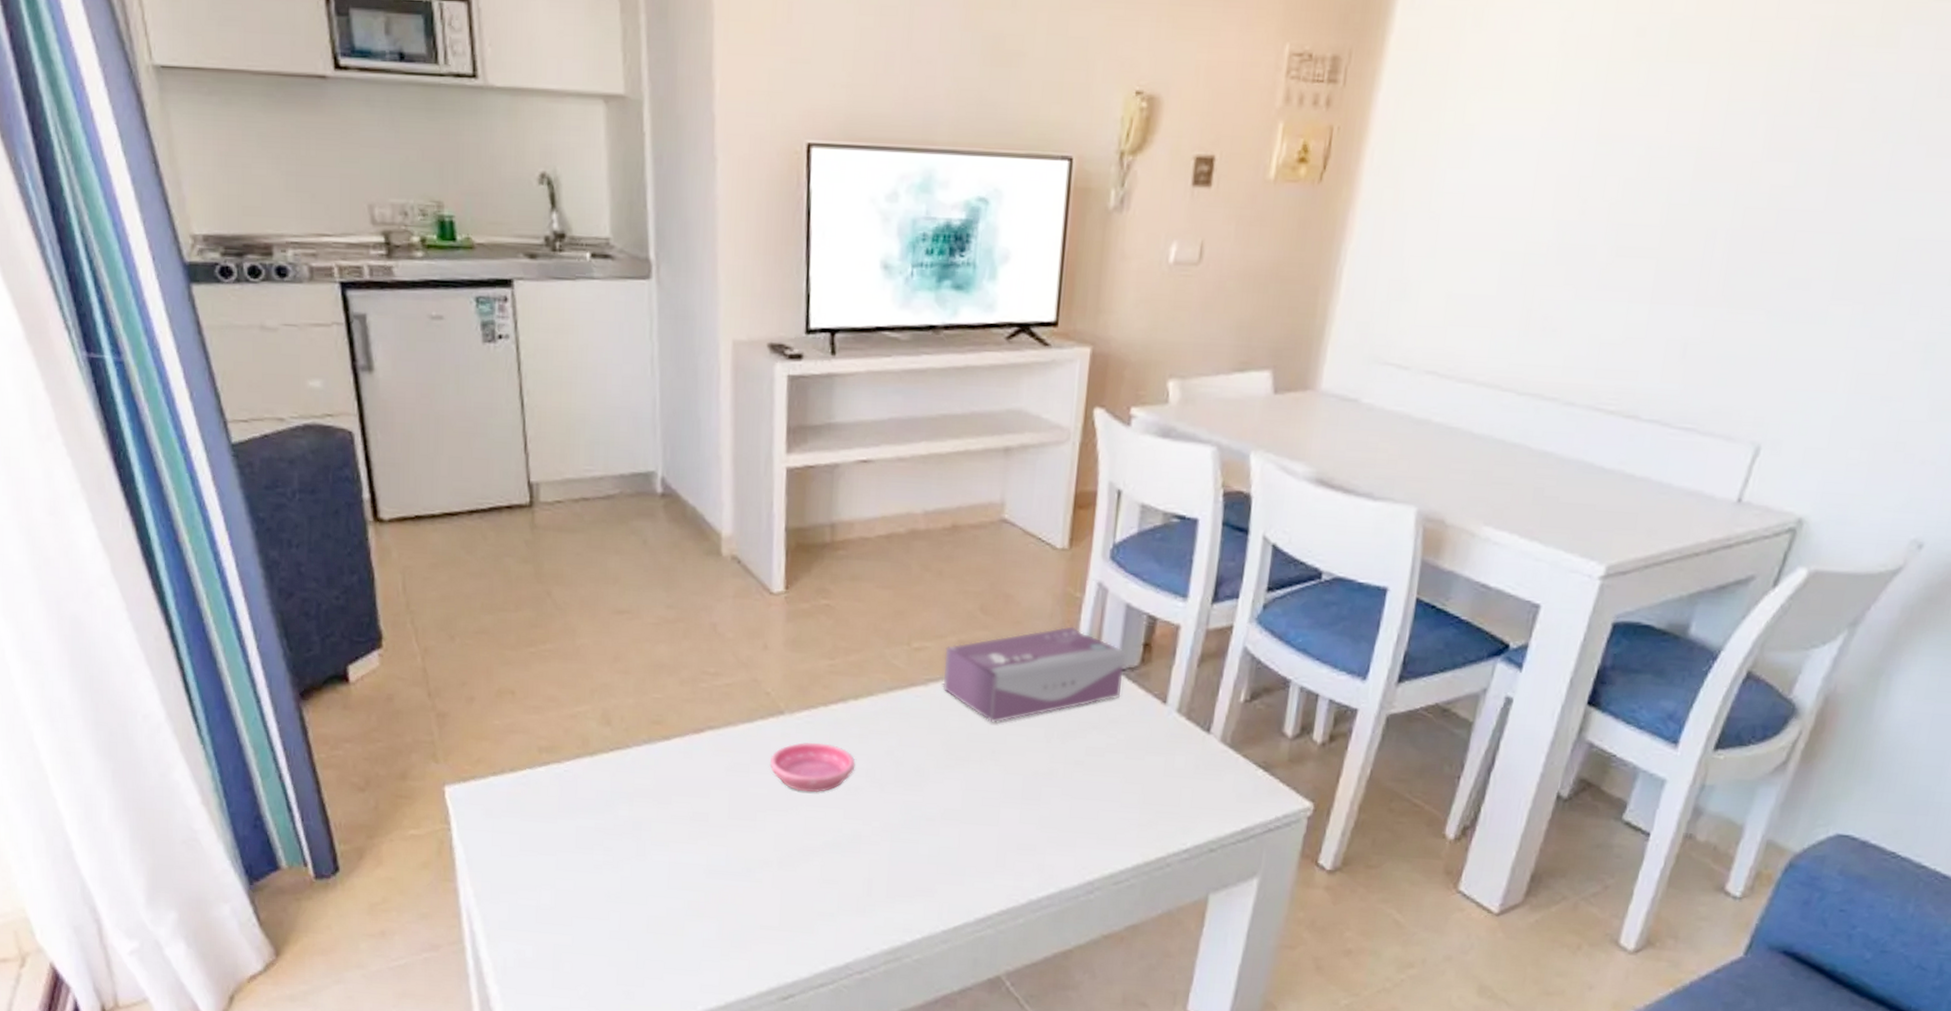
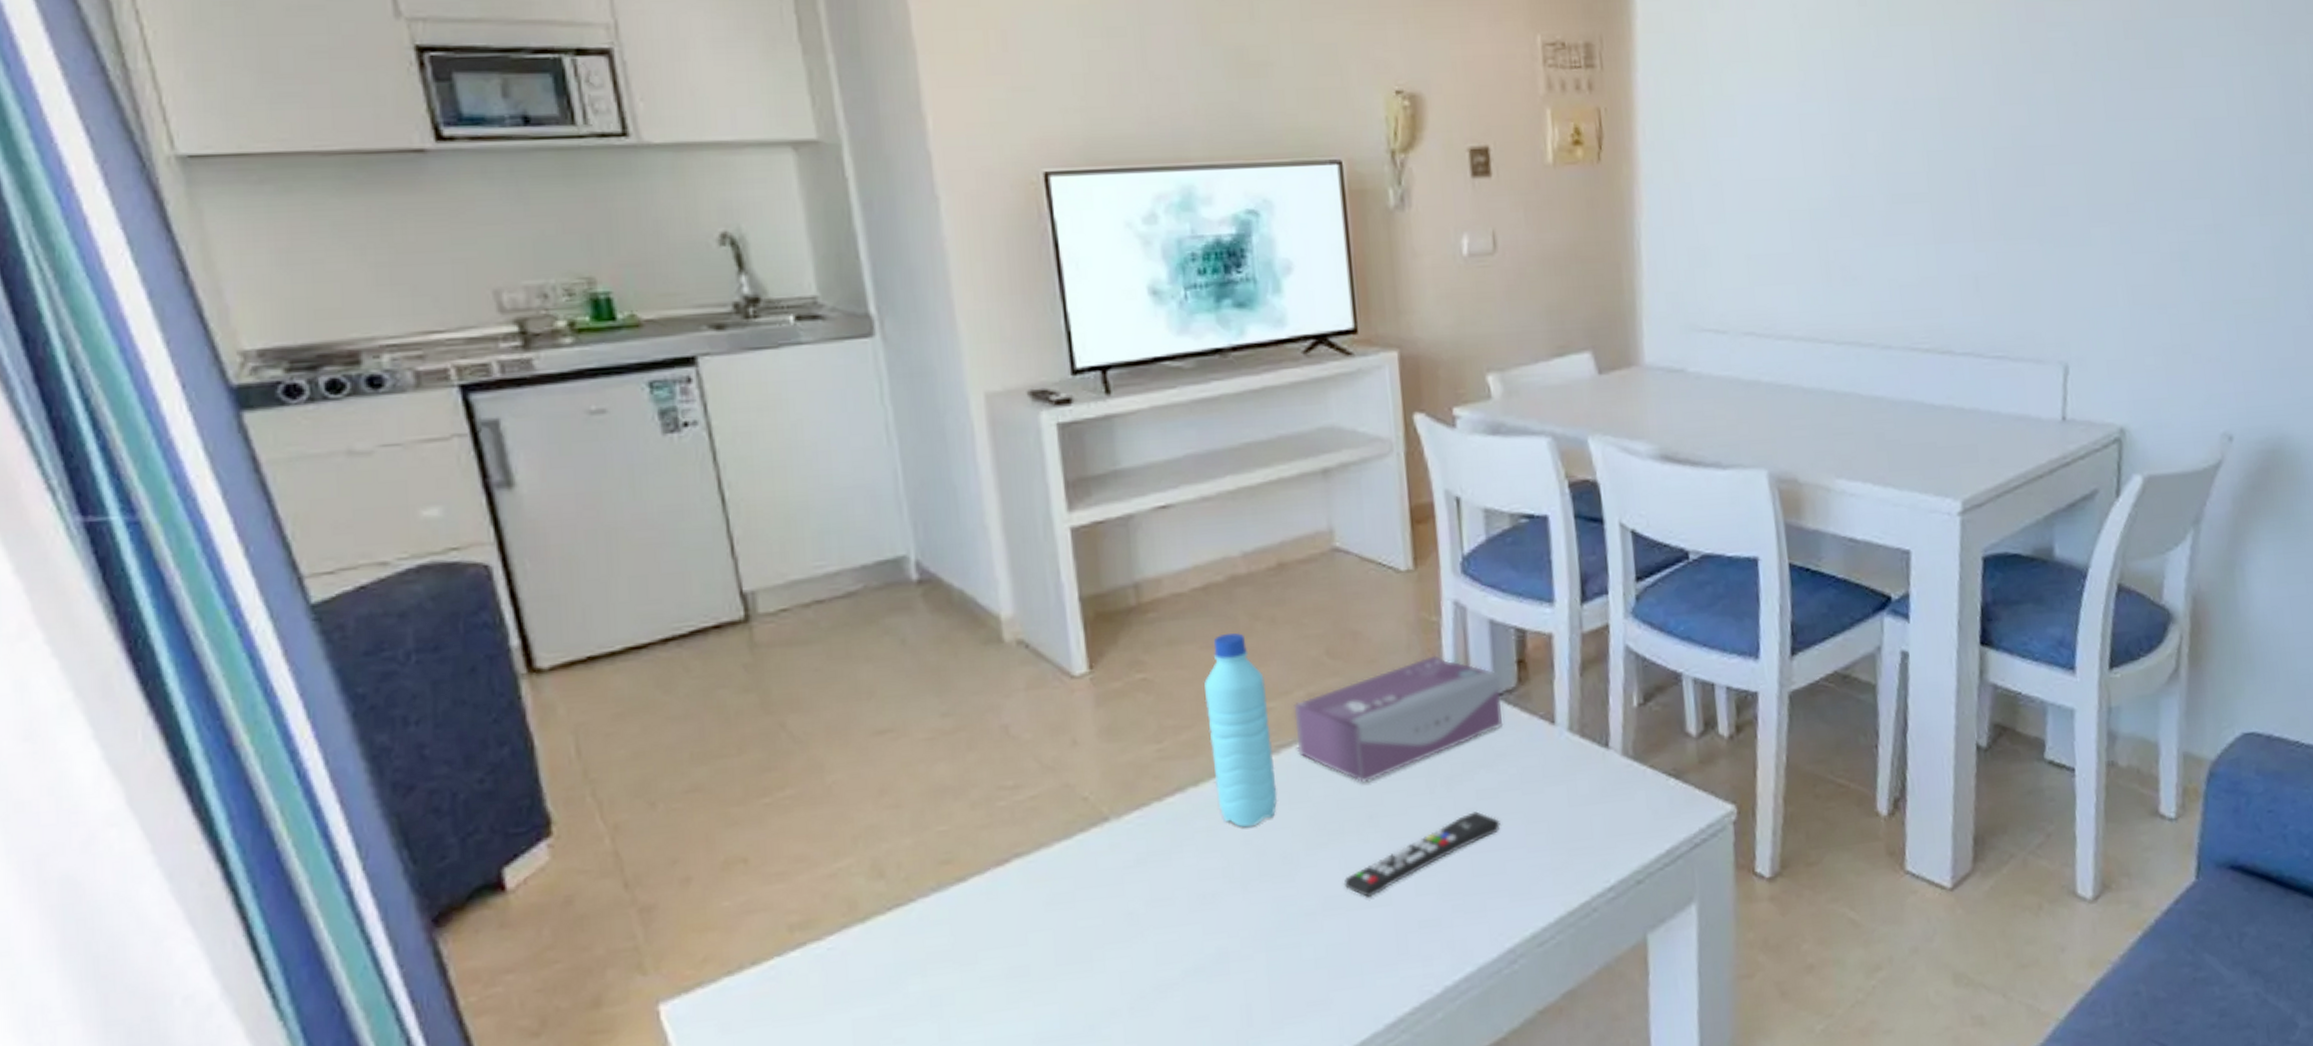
saucer: present [770,742,856,793] -> none [1100,845,1208,913]
water bottle: none [871,578,926,741] -> present [1204,633,1278,828]
remote control: none [963,764,1102,816] -> present [1345,811,1500,897]

